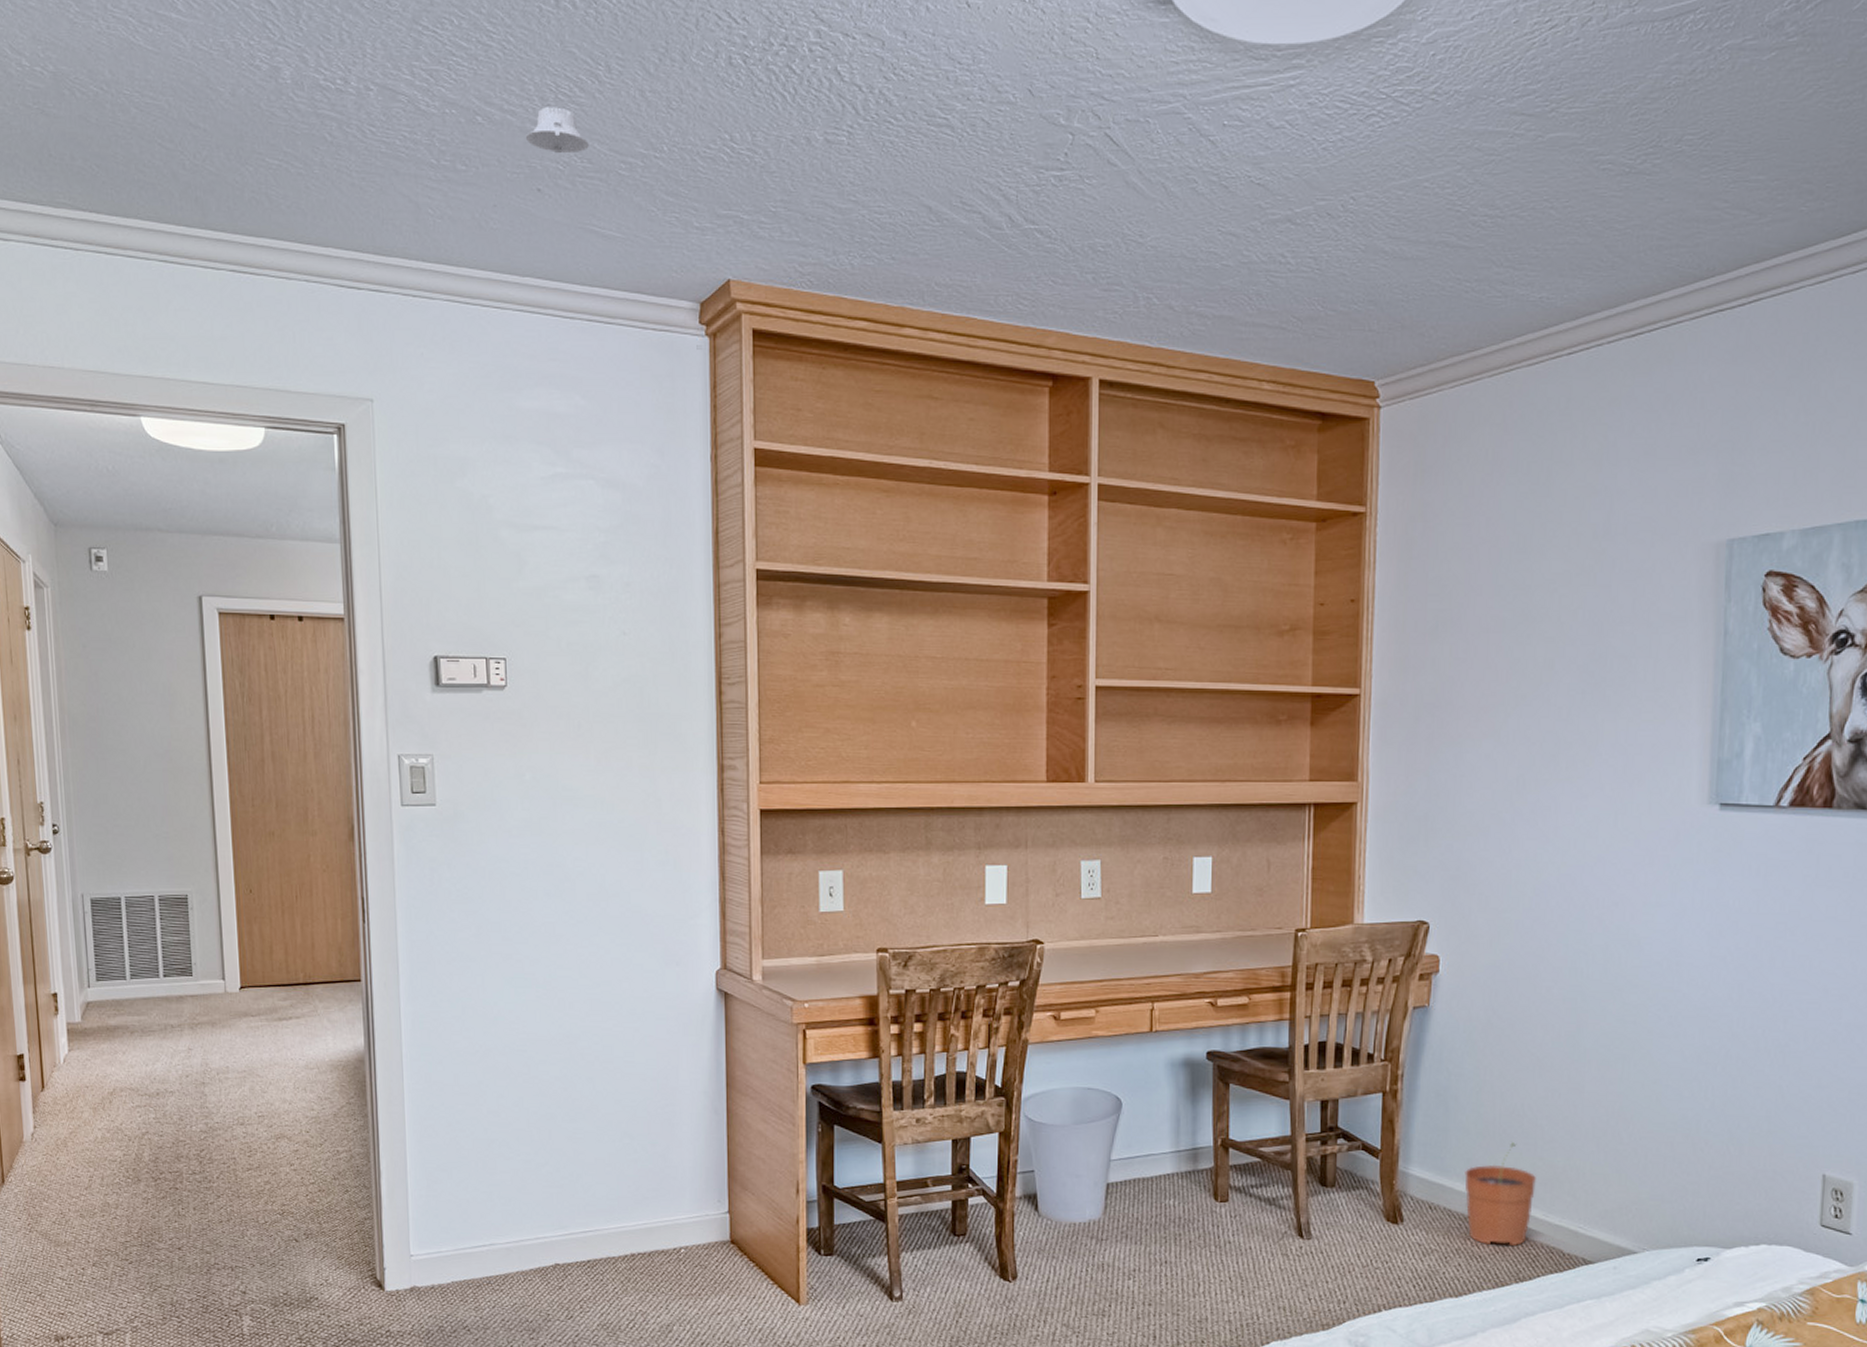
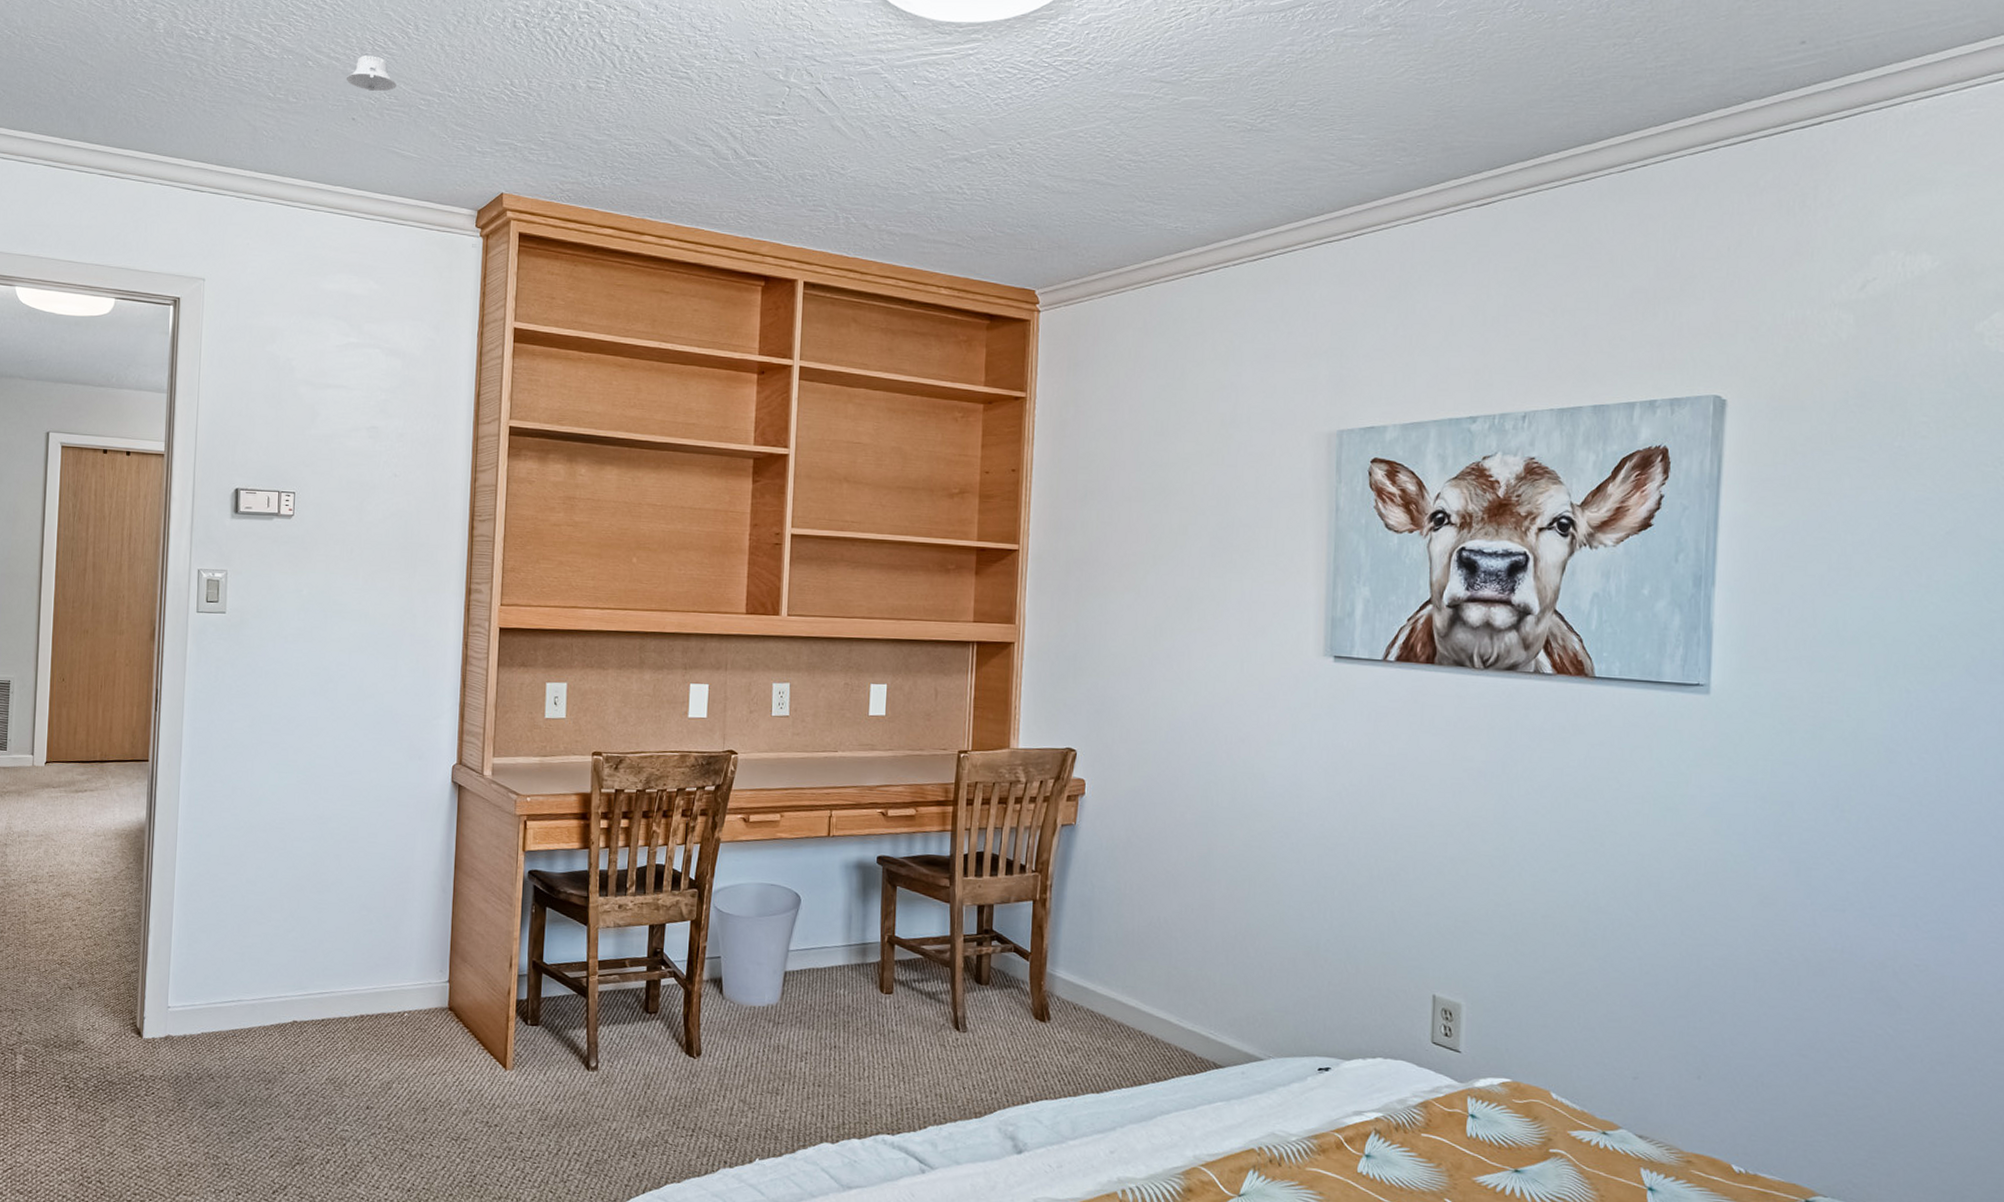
plant pot: present [1465,1142,1536,1247] -> none [1106,951,1171,1048]

